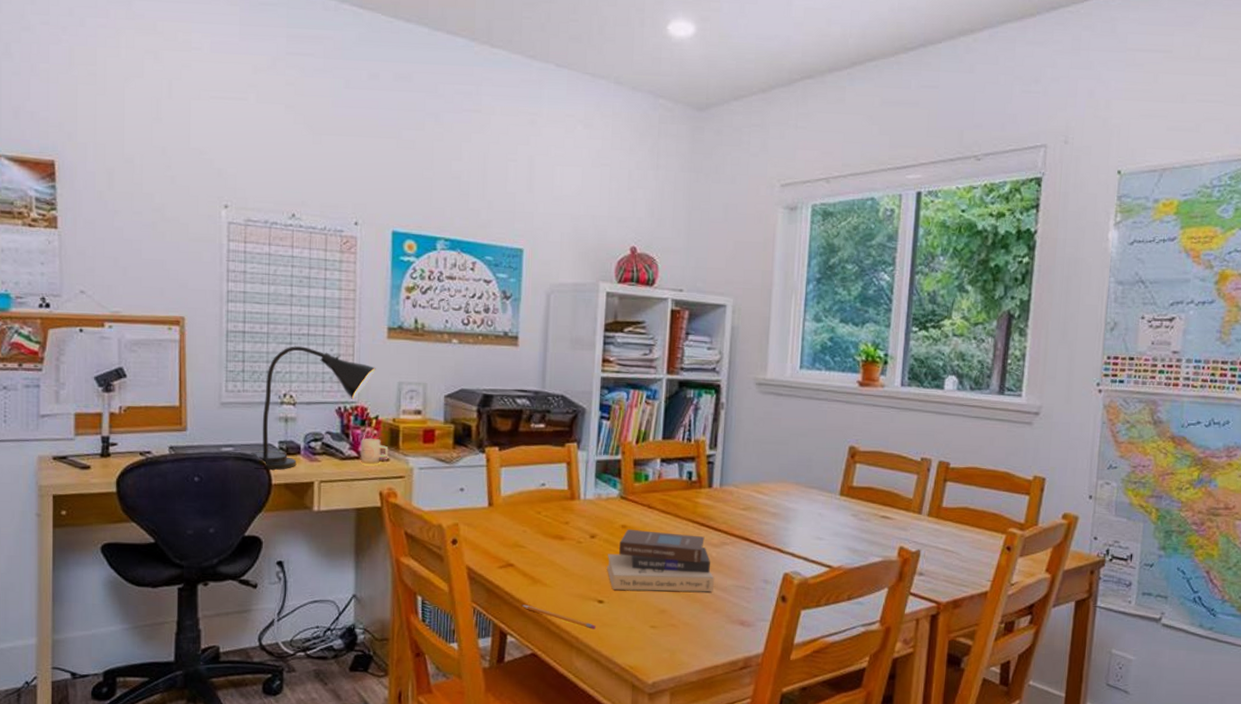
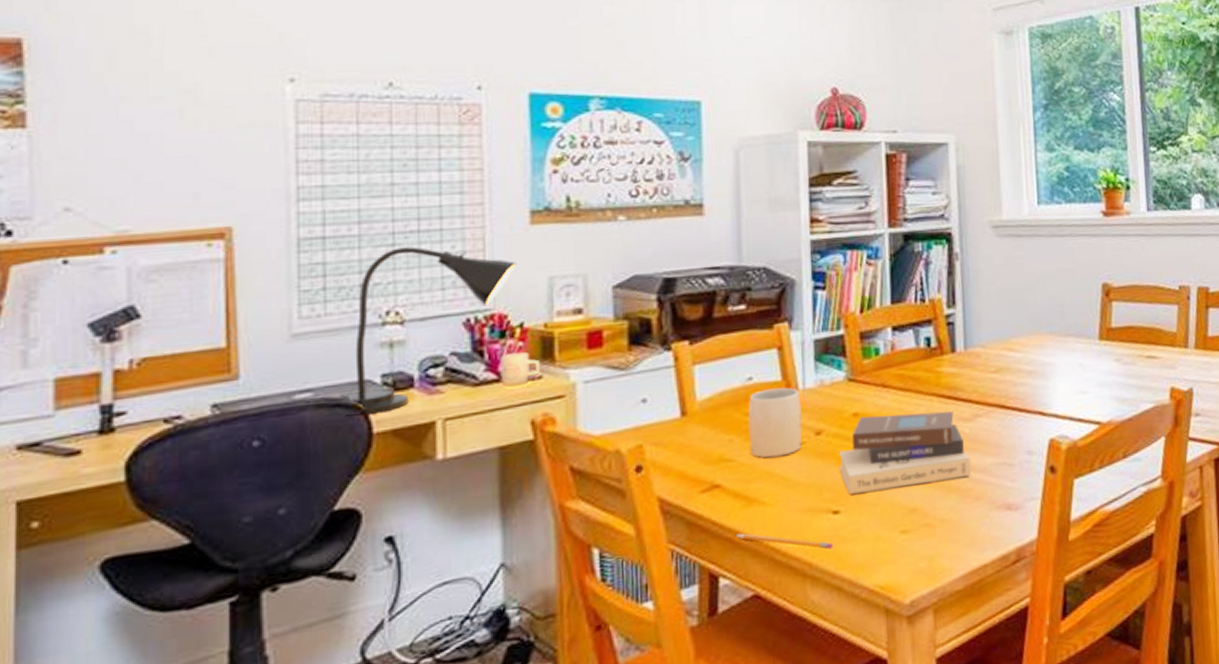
mug: none [538,495,582,550] -> present [748,387,803,458]

